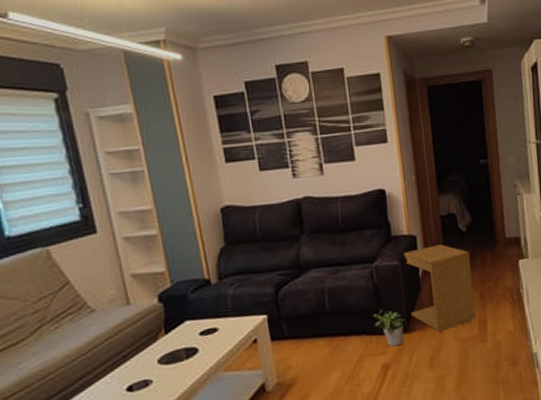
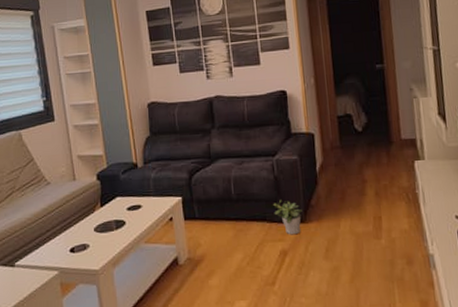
side table: present [403,244,476,332] -> none [302,142,371,225]

